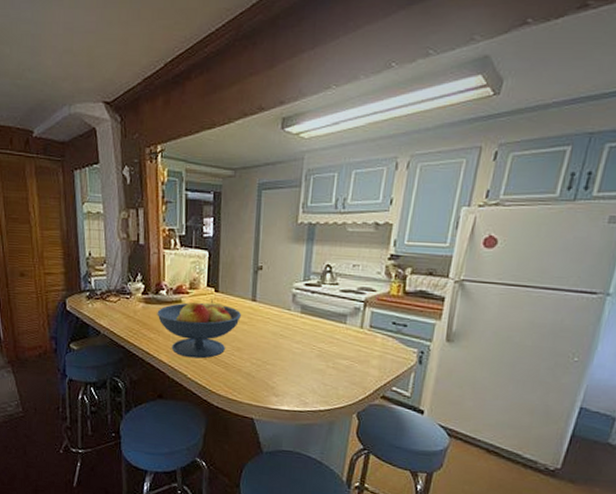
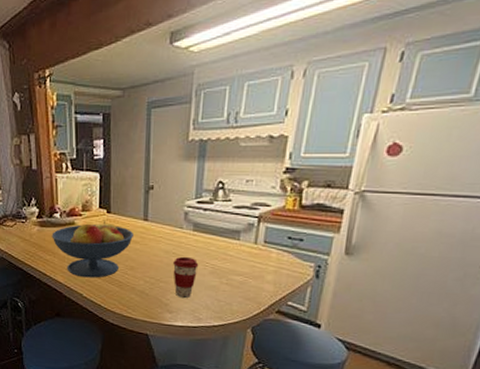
coffee cup: none [280,338,306,381] -> present [173,256,199,298]

